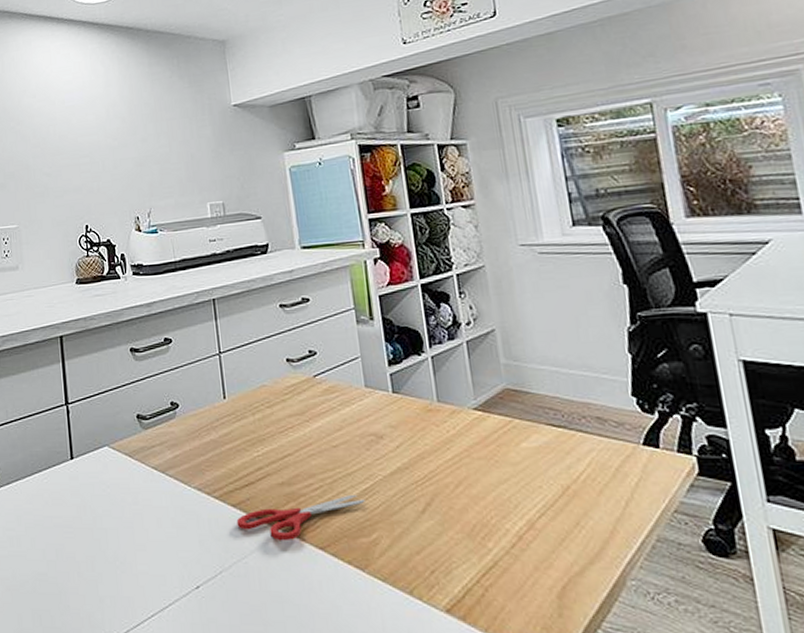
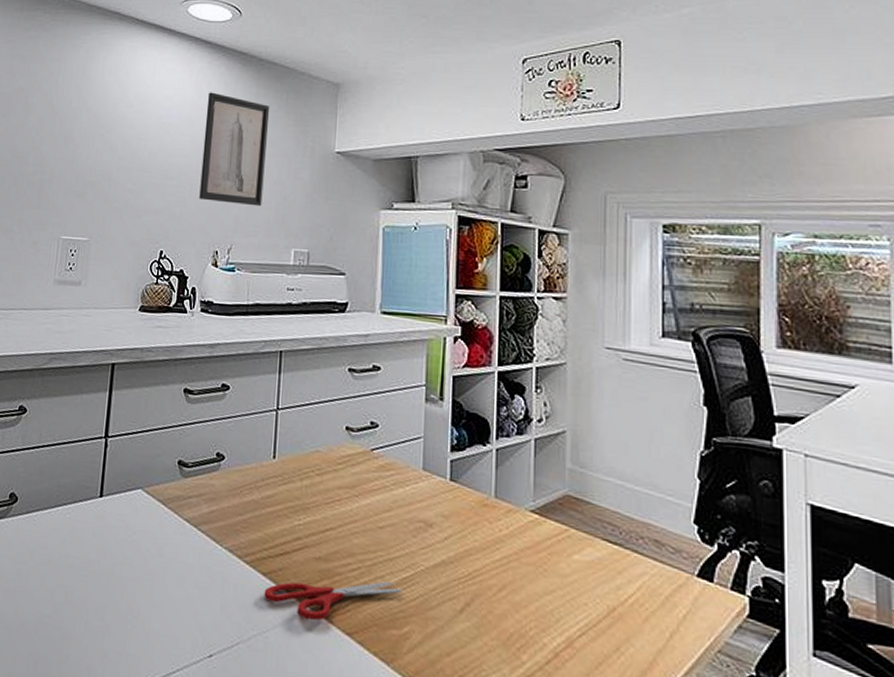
wall art: none [104,69,172,172] -> present [199,92,270,207]

